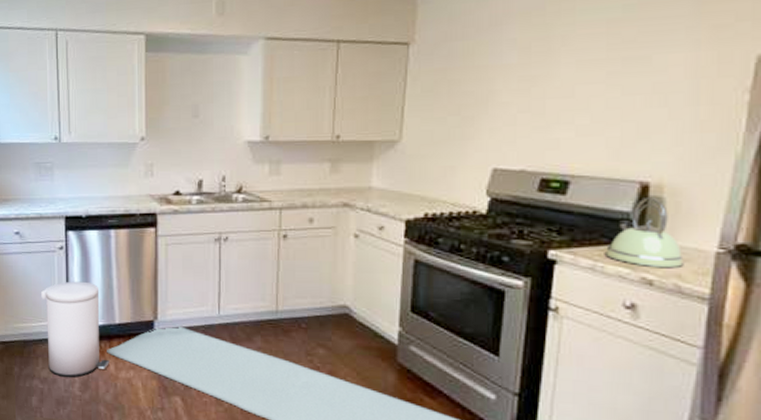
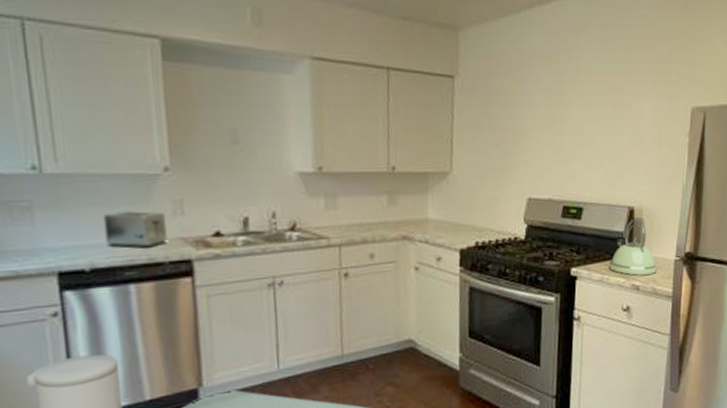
toaster: none [97,172,139,202] -> present [103,211,167,248]

